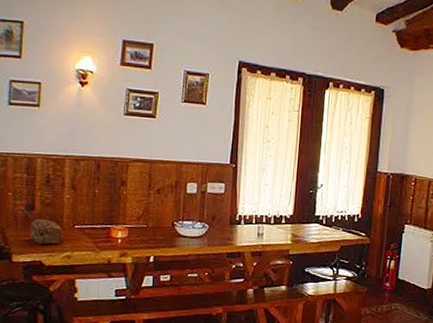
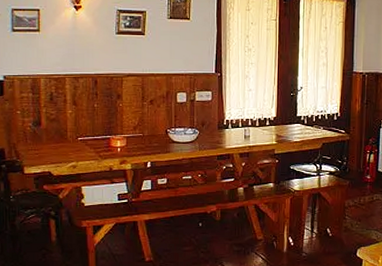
bread loaf: present [29,218,63,245] -> none [38,133,68,156]

